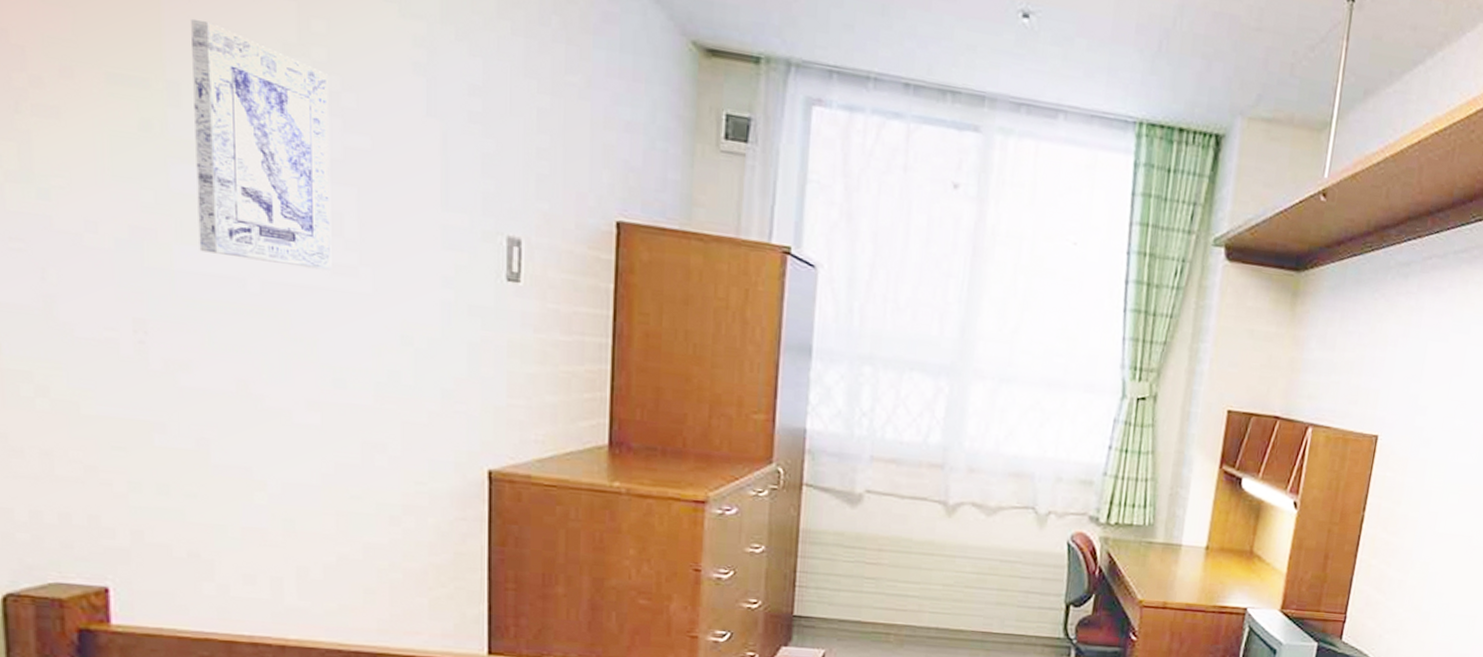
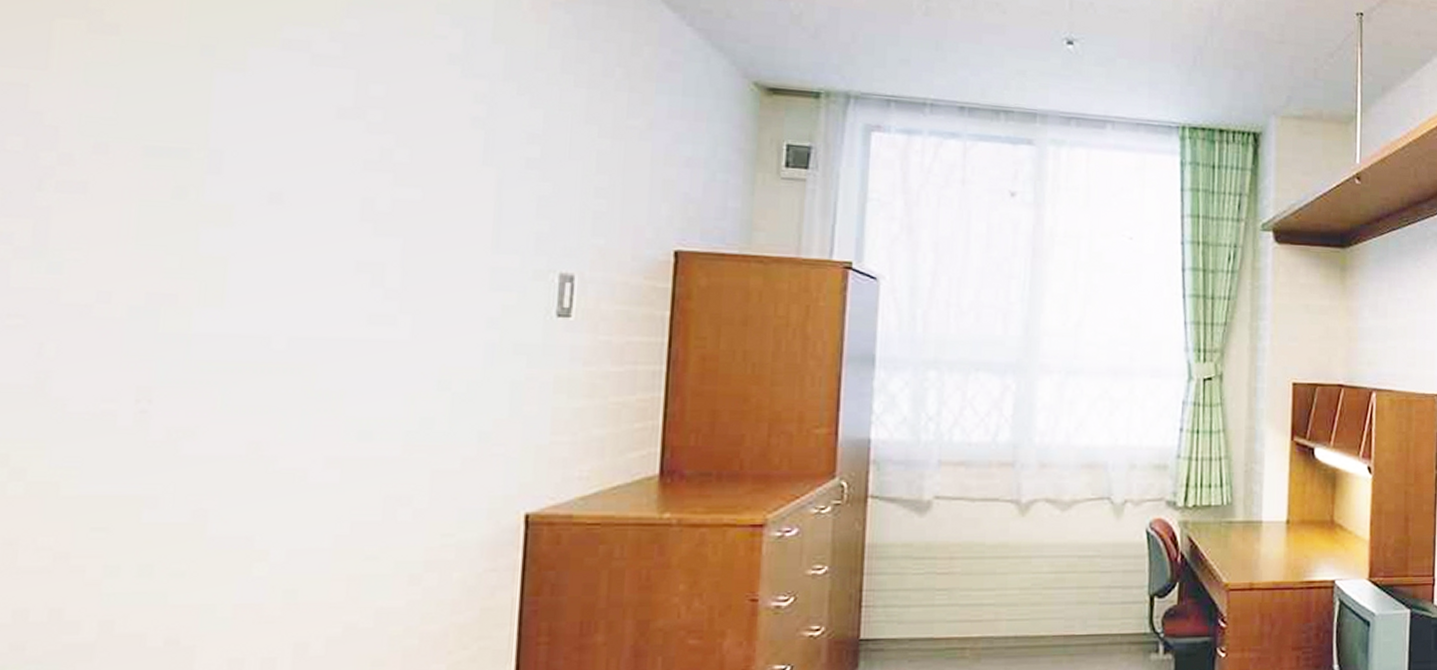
wall art: present [191,18,332,271] -> none [223,91,382,321]

